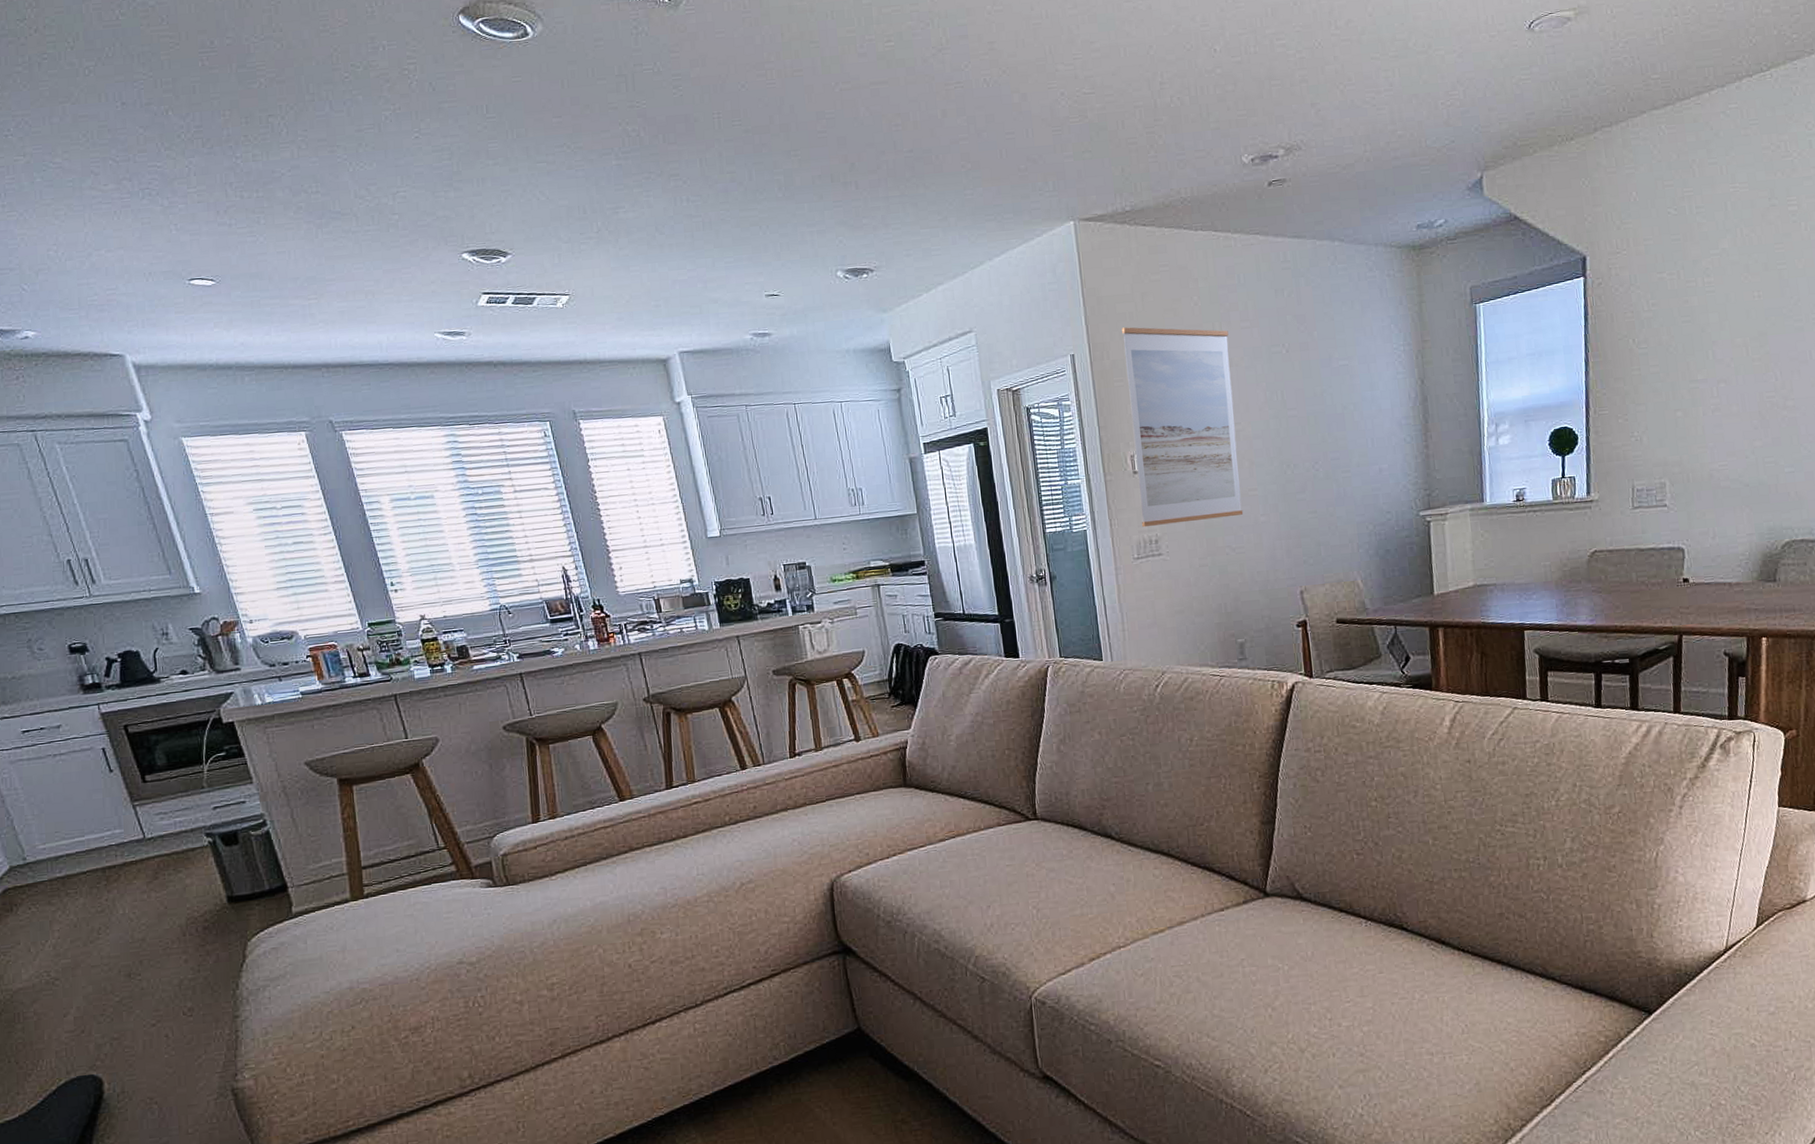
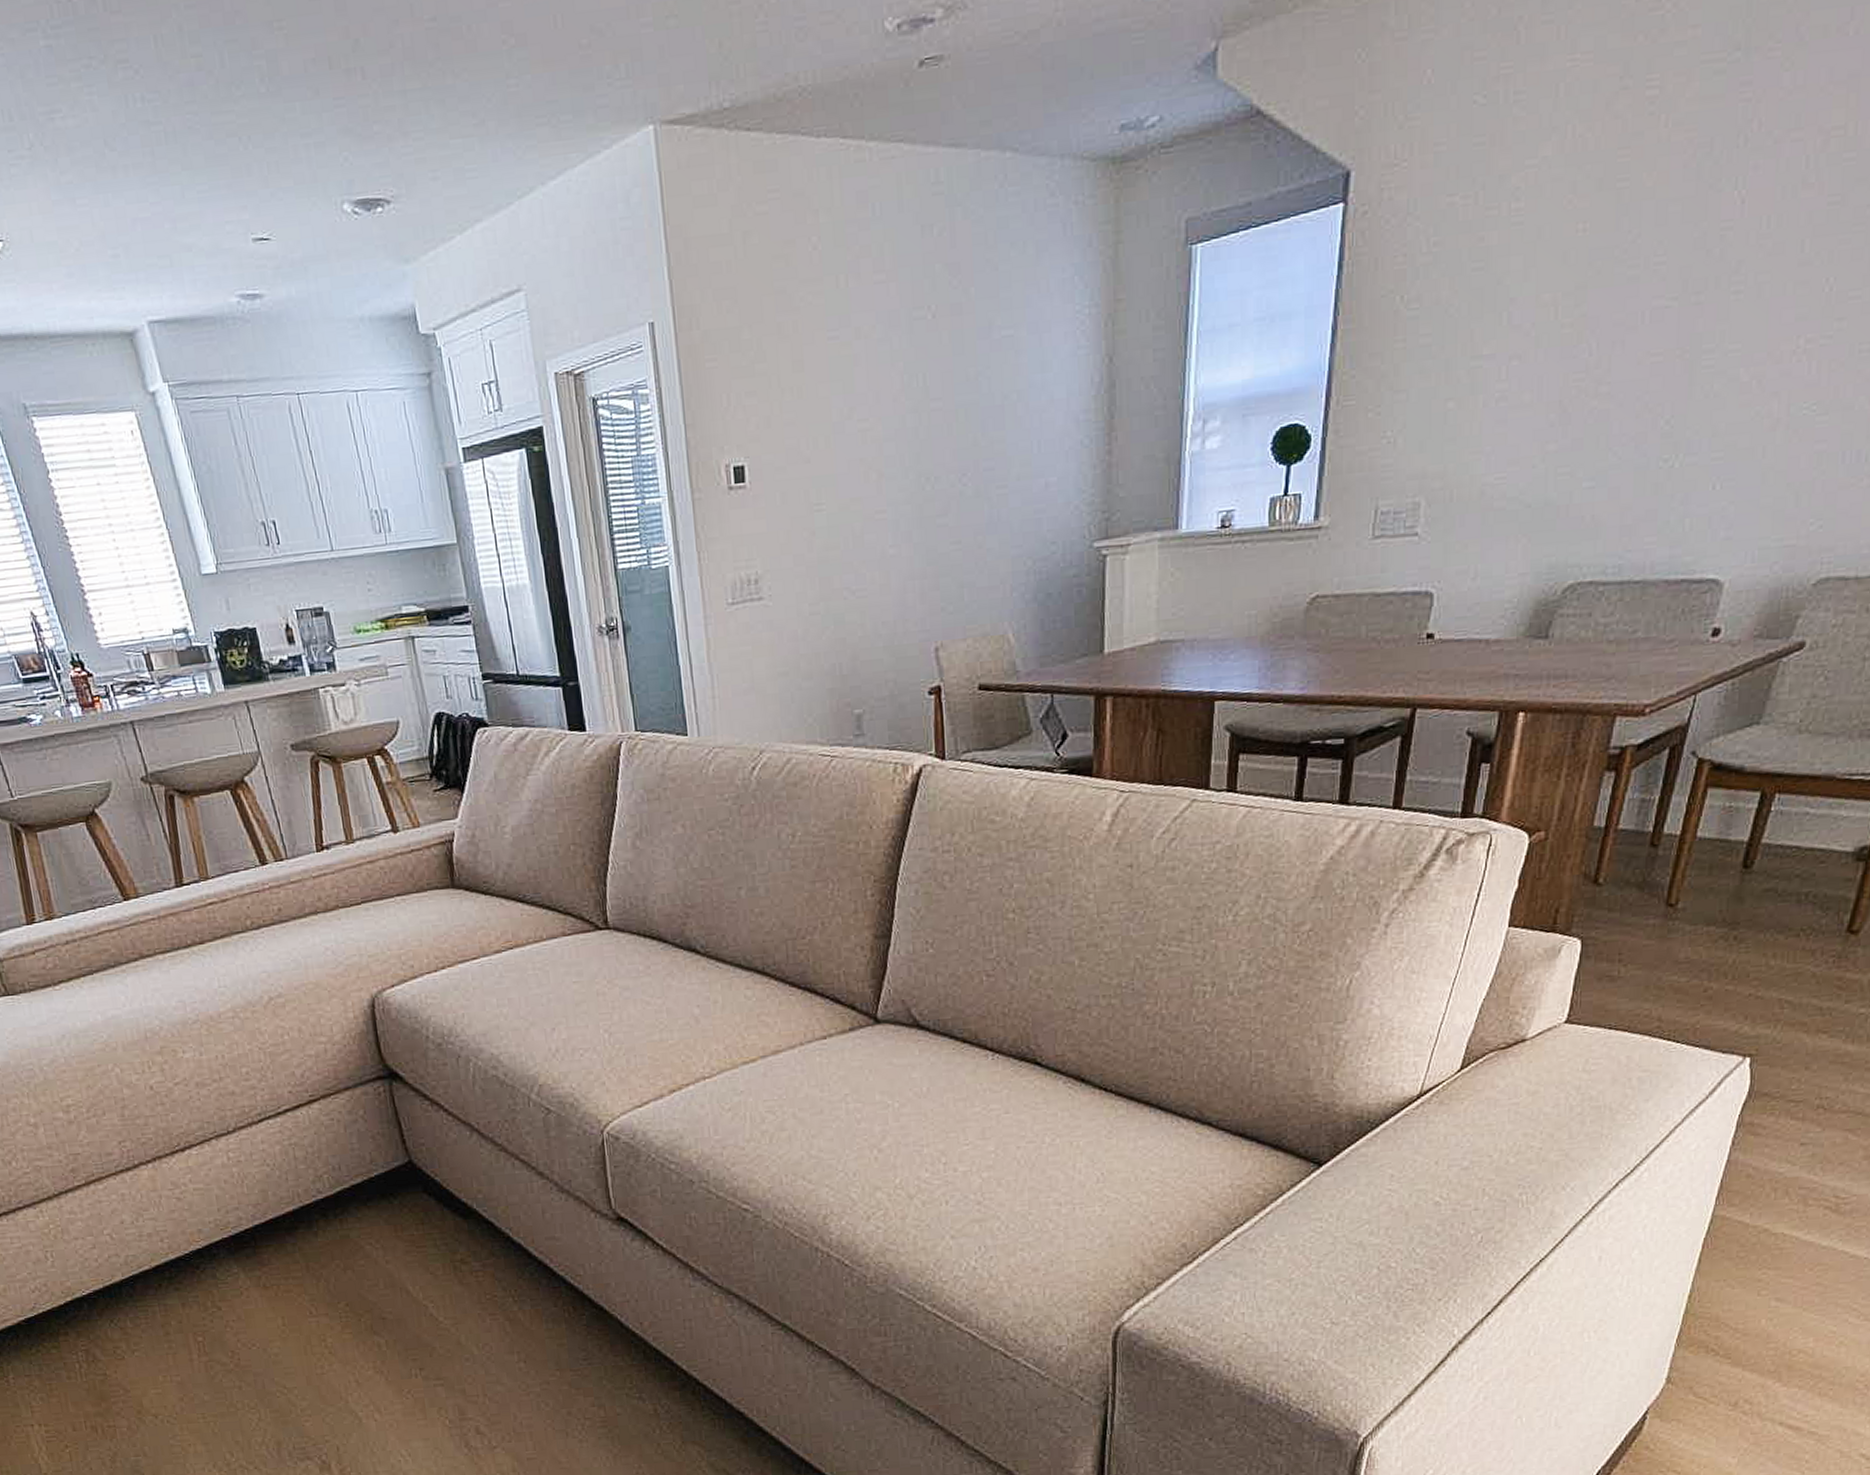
wall art: present [1122,327,1244,528] -> none [716,282,868,563]

